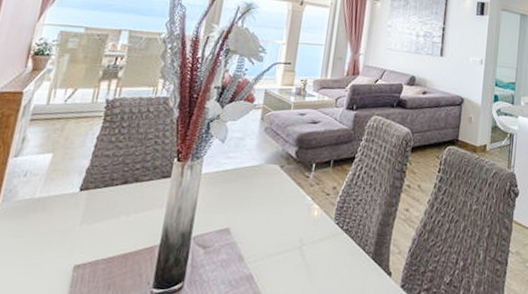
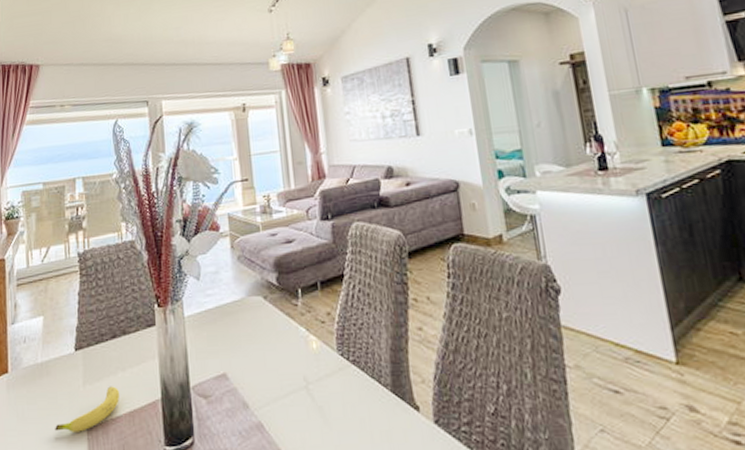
fruit: none [37,228,119,269] -> present [55,386,120,432]

